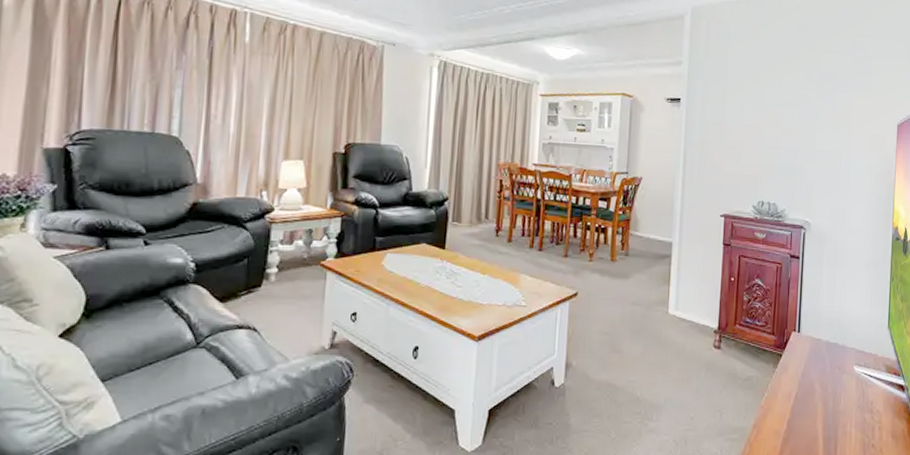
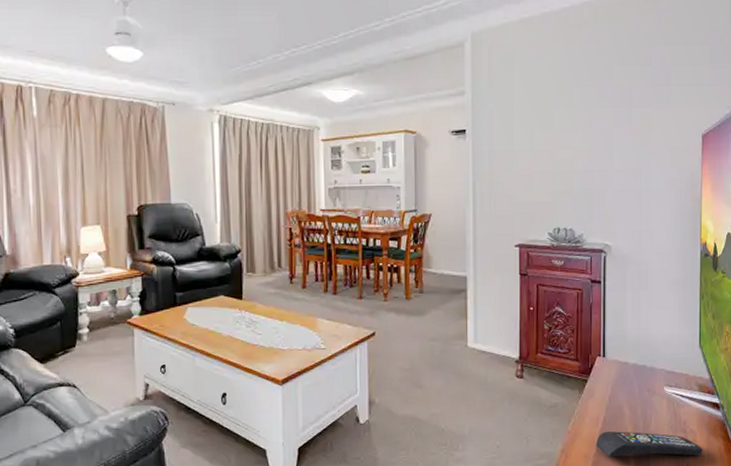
remote control: none [787,407,888,437] -> present [596,431,703,458]

